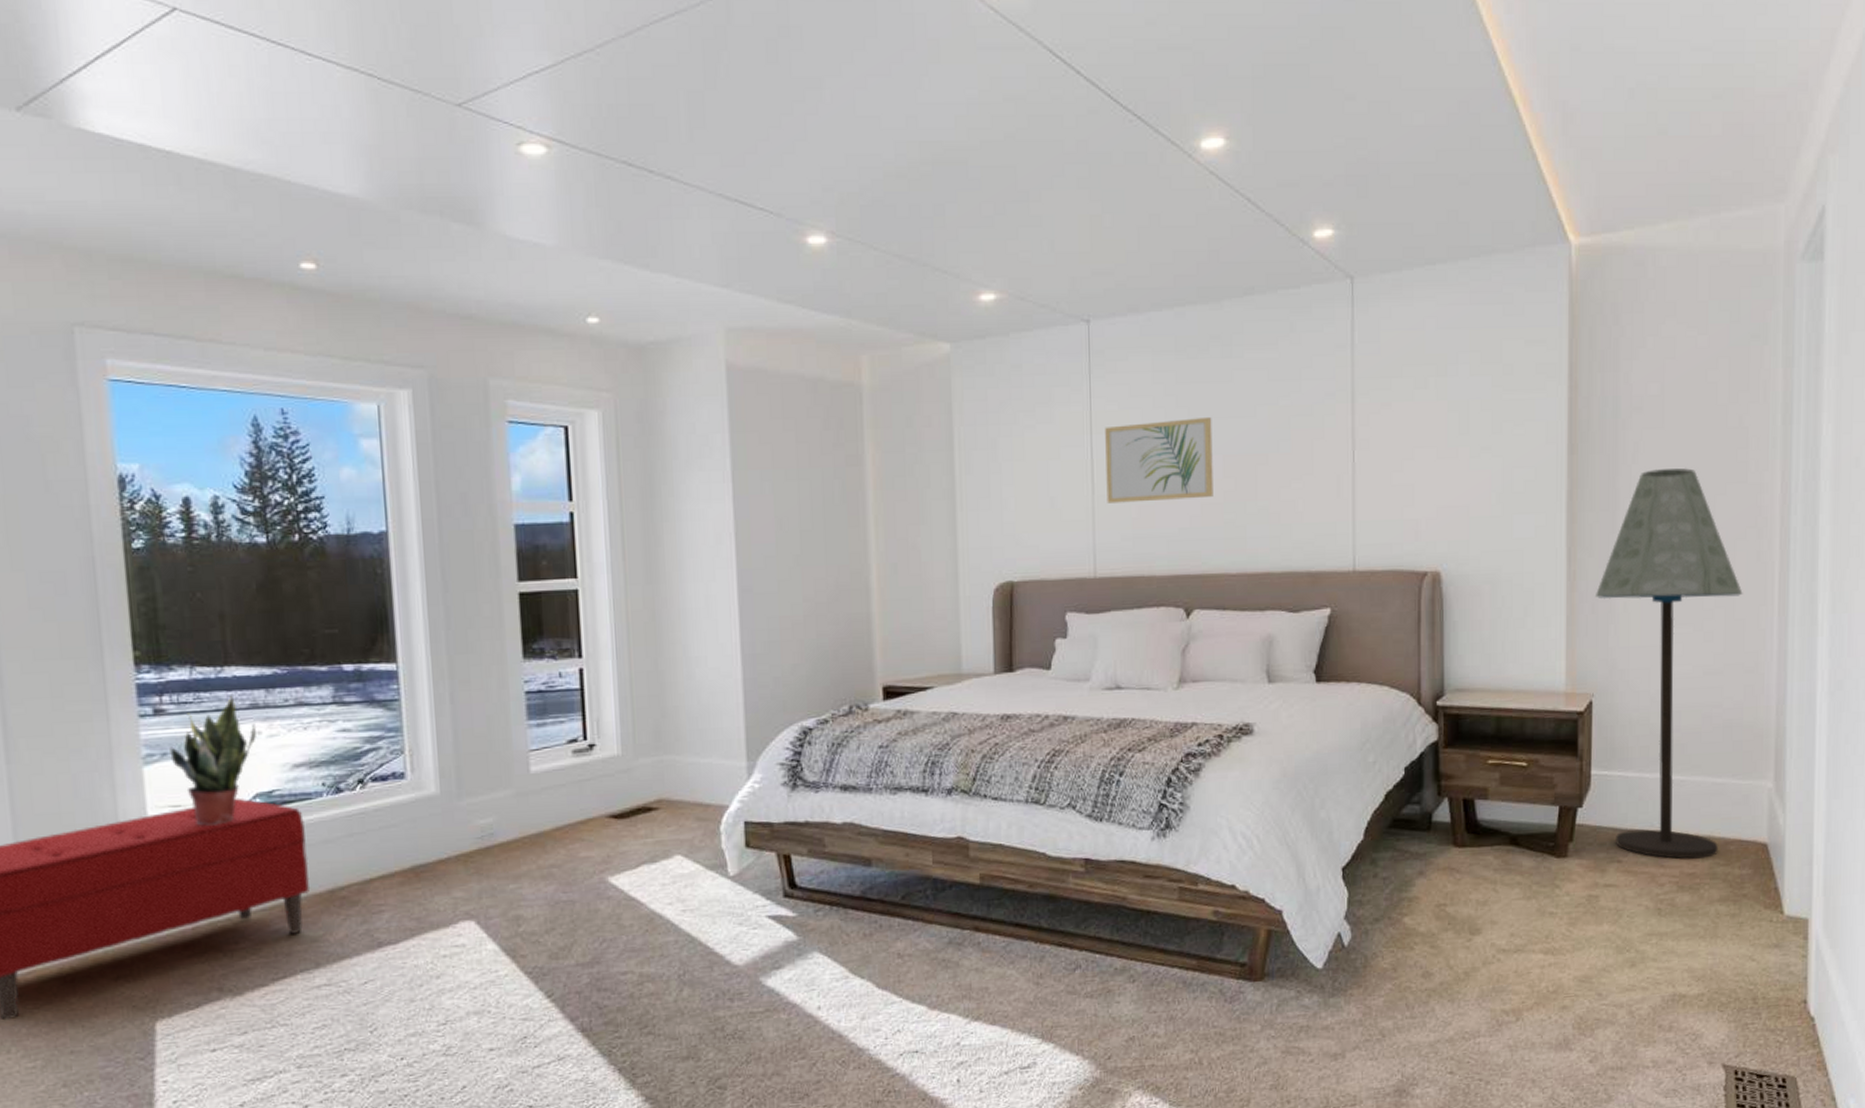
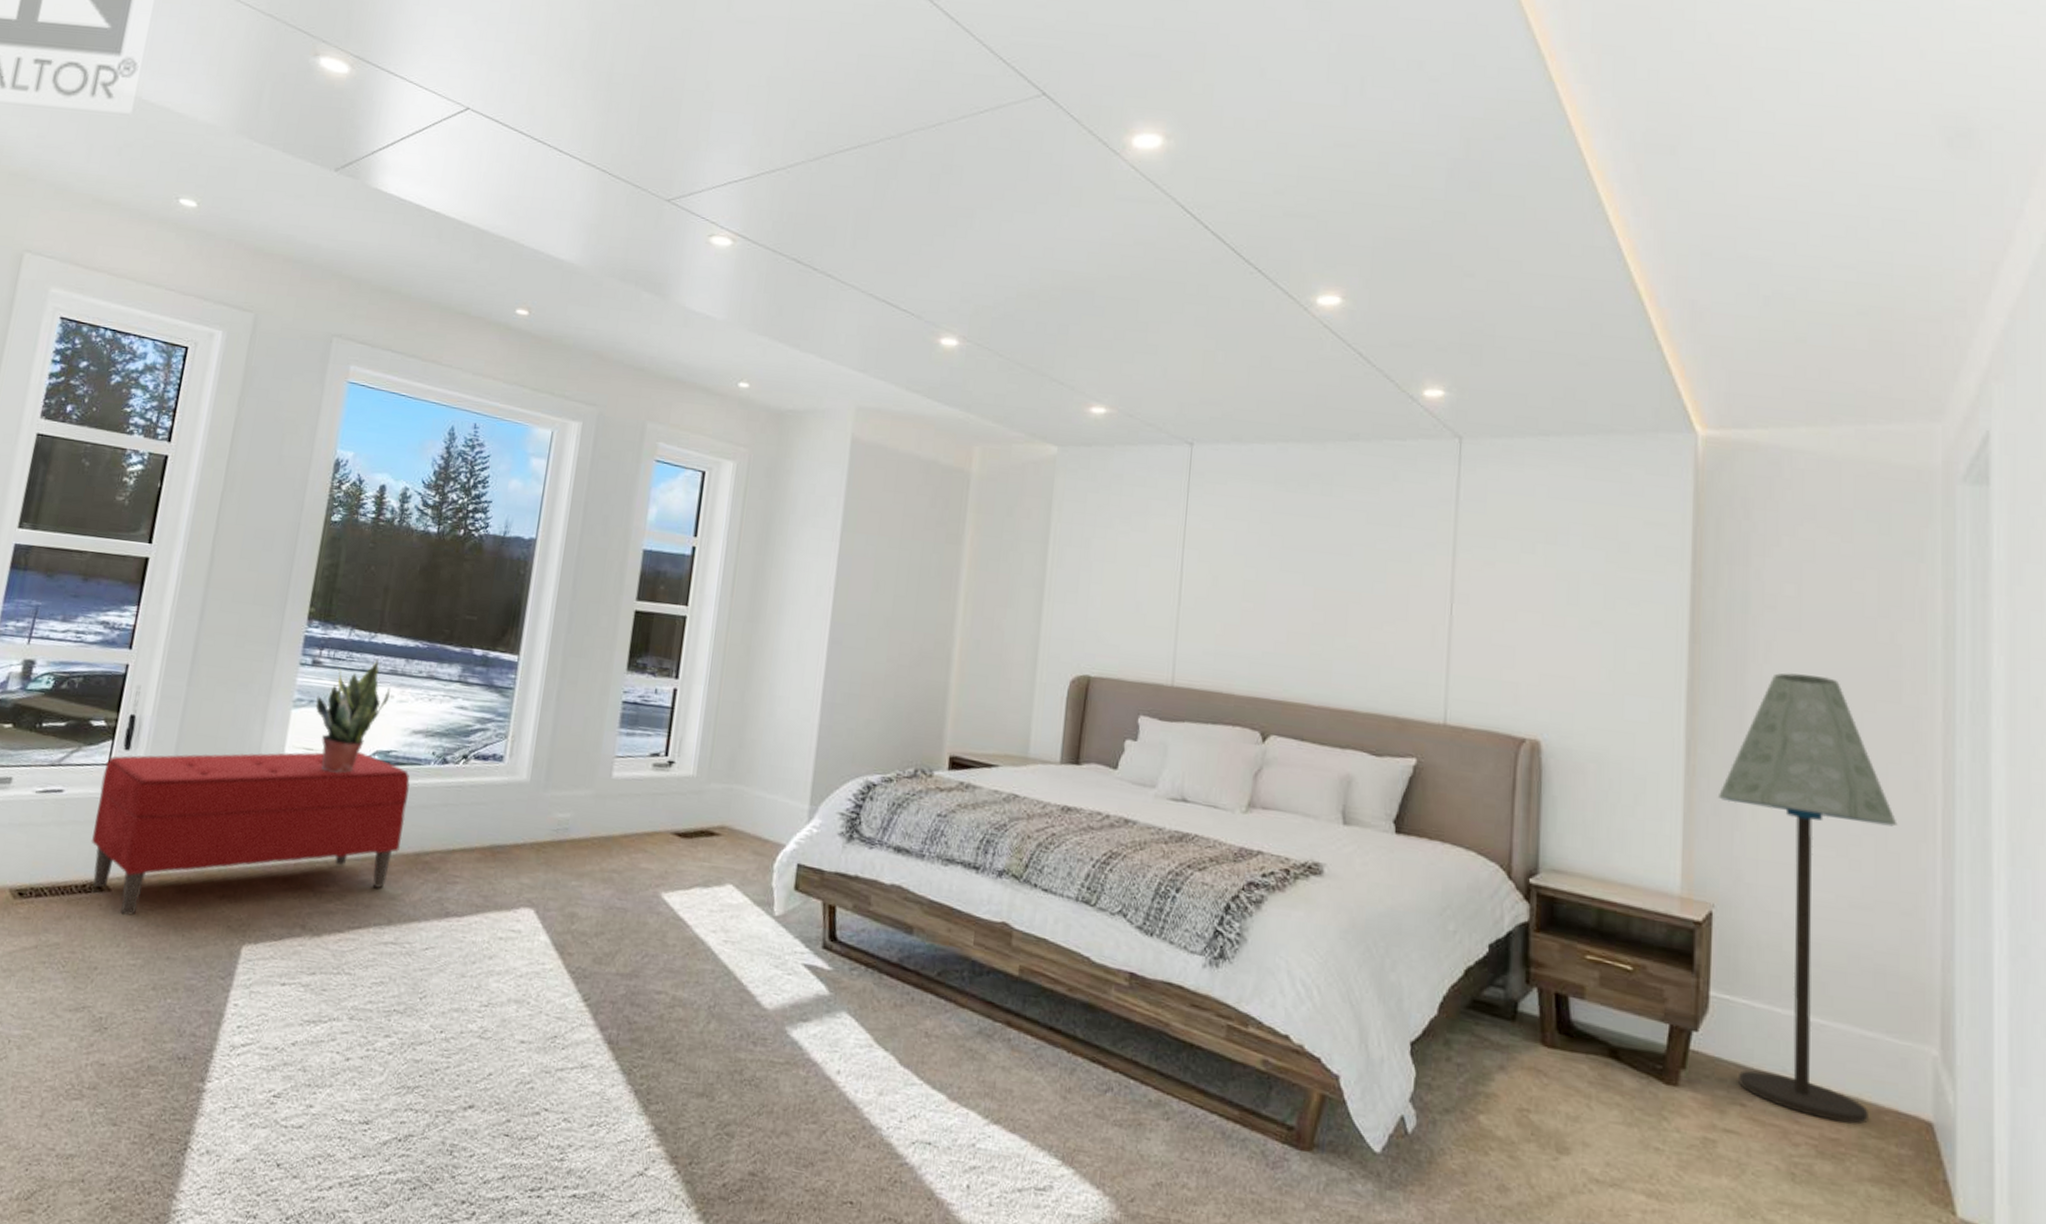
wall art: present [1105,416,1213,503] -> none [1192,543,1306,627]

